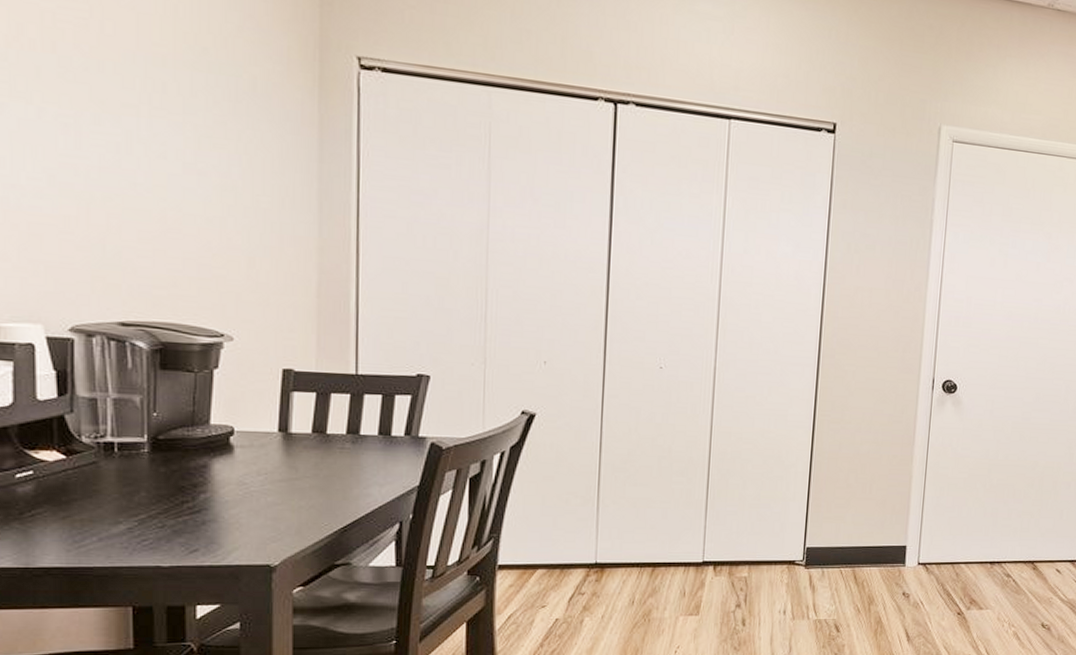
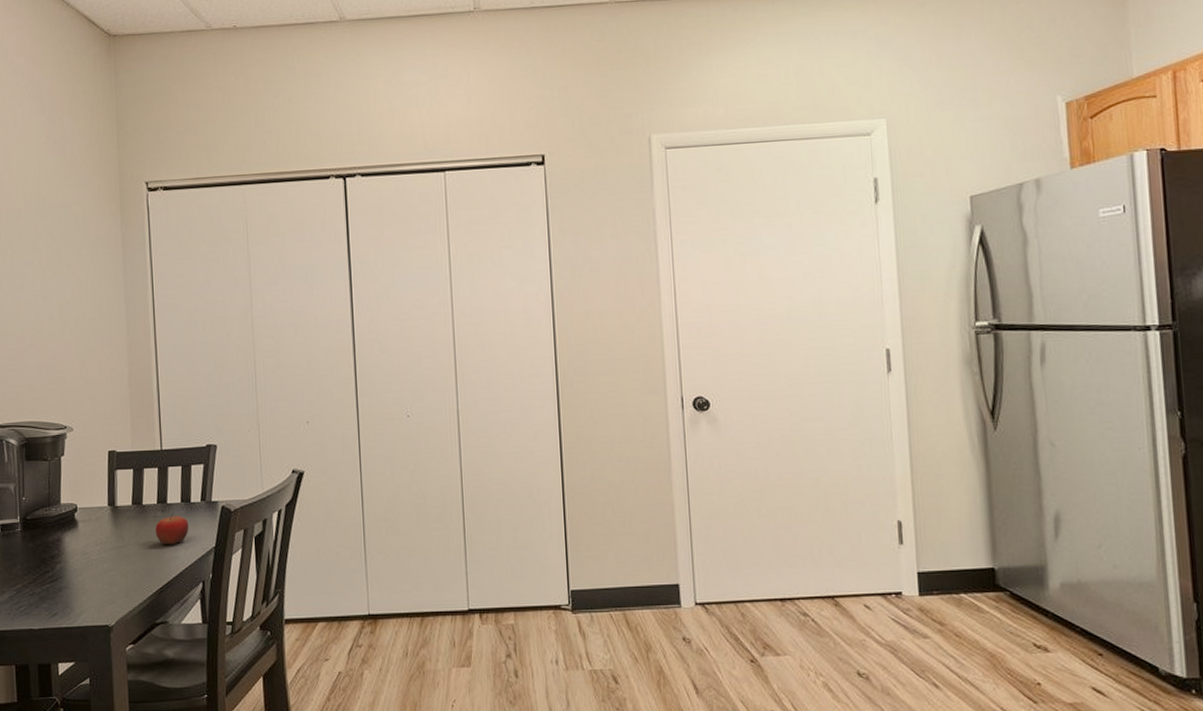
fruit: none [342,446,387,481] -> present [155,514,189,545]

